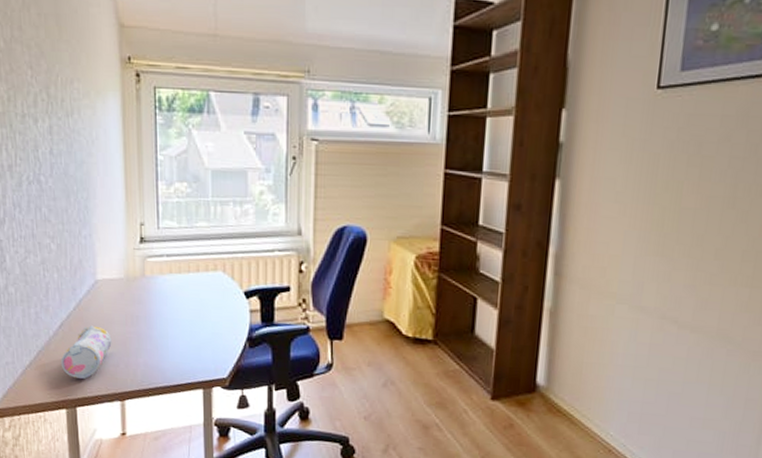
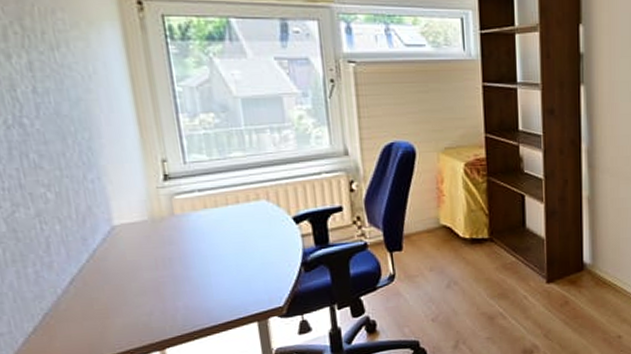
pencil case: present [60,325,112,379] -> none [76,275,142,336]

